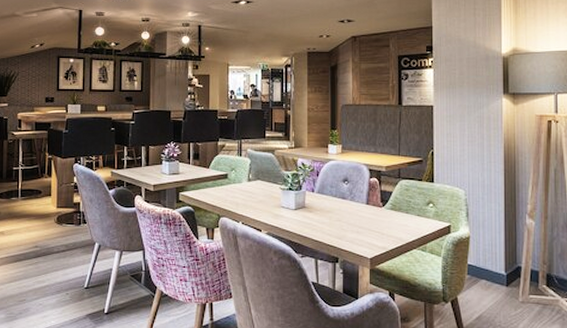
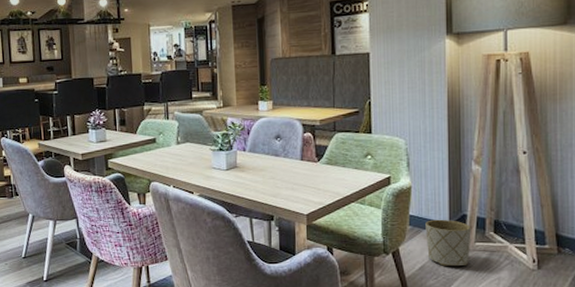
planter: none [483,270,526,318] -> present [425,219,471,267]

